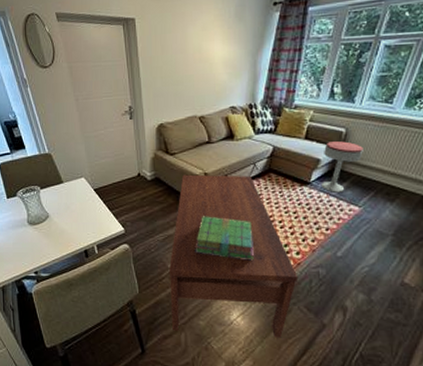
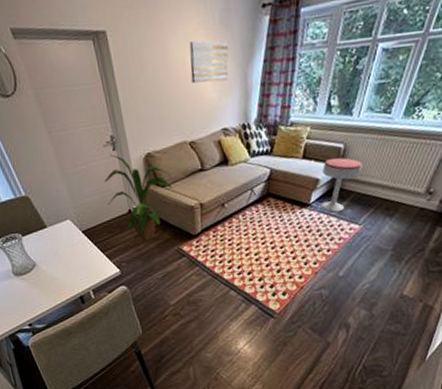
house plant: none [119,122,181,204] -> present [104,154,173,241]
coffee table: present [169,174,299,338] -> none [171,202,302,366]
stack of books: present [195,216,254,261] -> none [196,248,257,290]
wall art: none [205,30,241,66] -> present [189,40,229,83]

